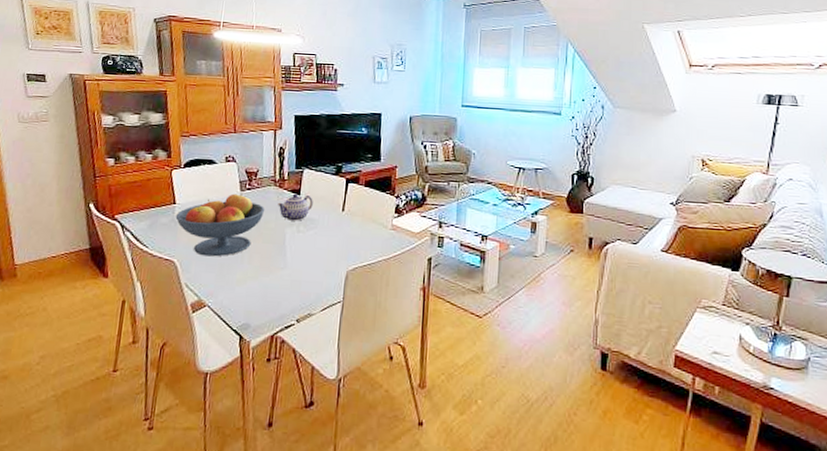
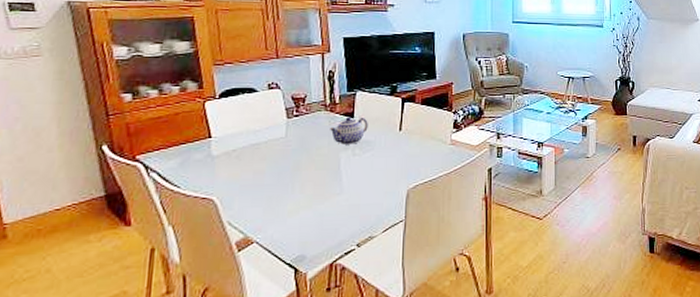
fruit bowl: present [175,193,265,257] -> none [212,120,316,190]

